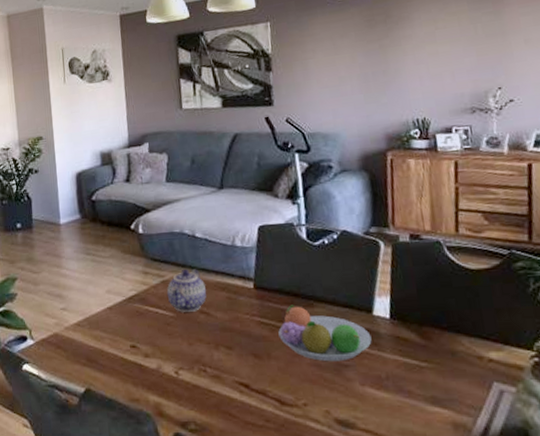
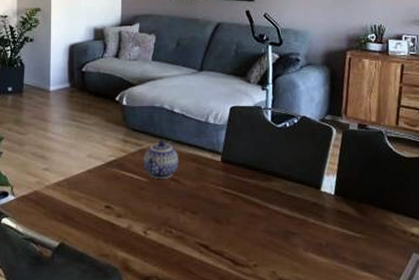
fruit bowl: present [278,305,372,362] -> none [239,178,317,230]

